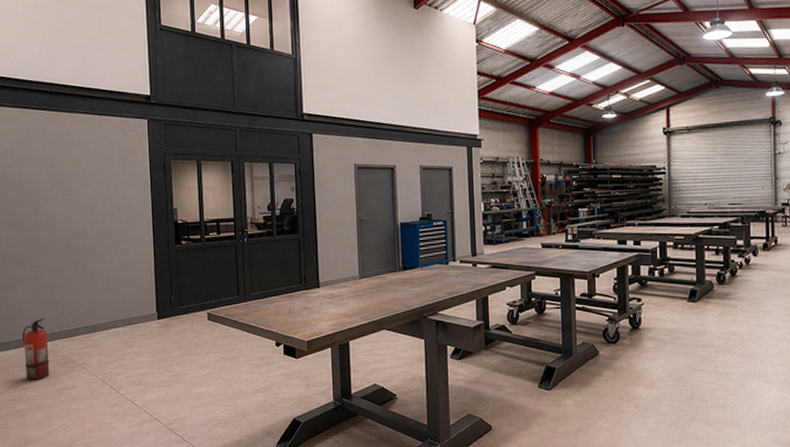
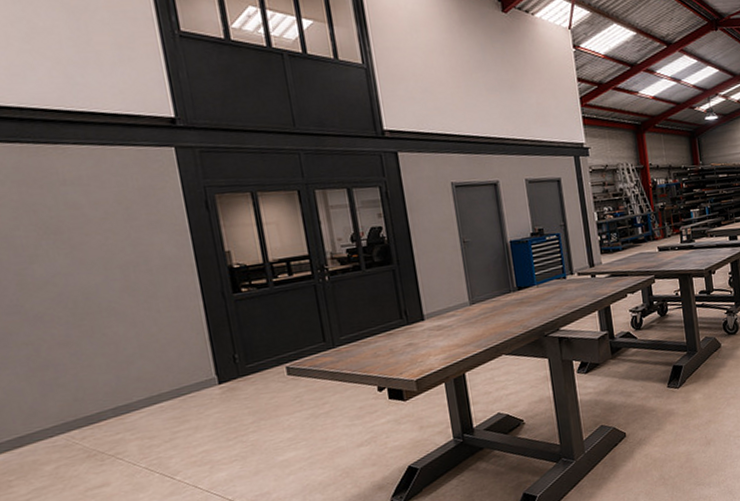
fire extinguisher: present [22,317,50,381] -> none [15,406,66,489]

